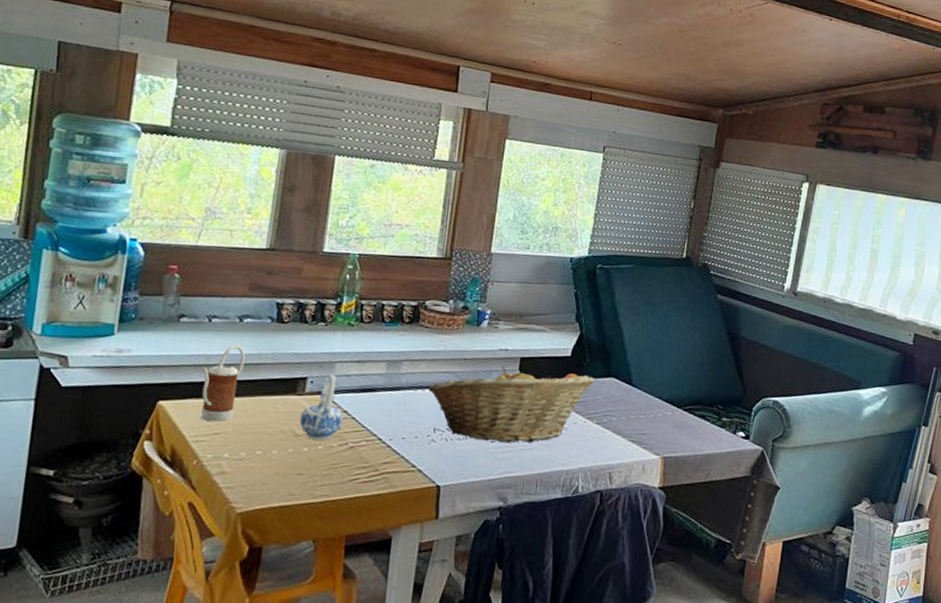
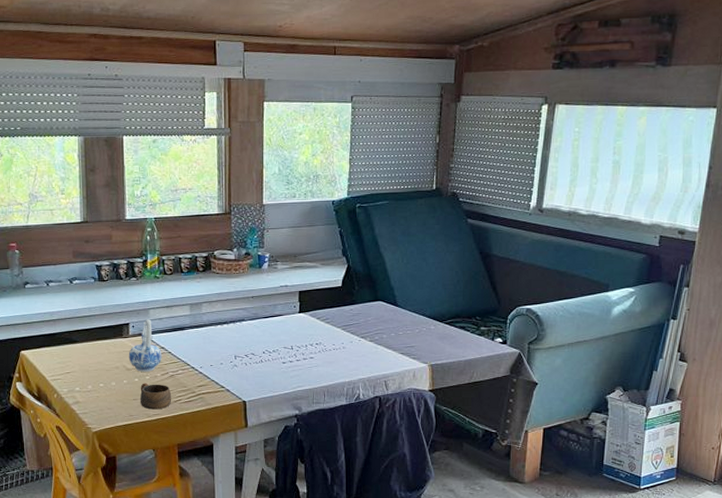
kettle: present [201,345,246,422] -> none [48,302,79,364]
cup: none [305,454,348,490] -> present [139,383,172,410]
fruit basket: present [428,366,594,443] -> none [226,300,364,362]

